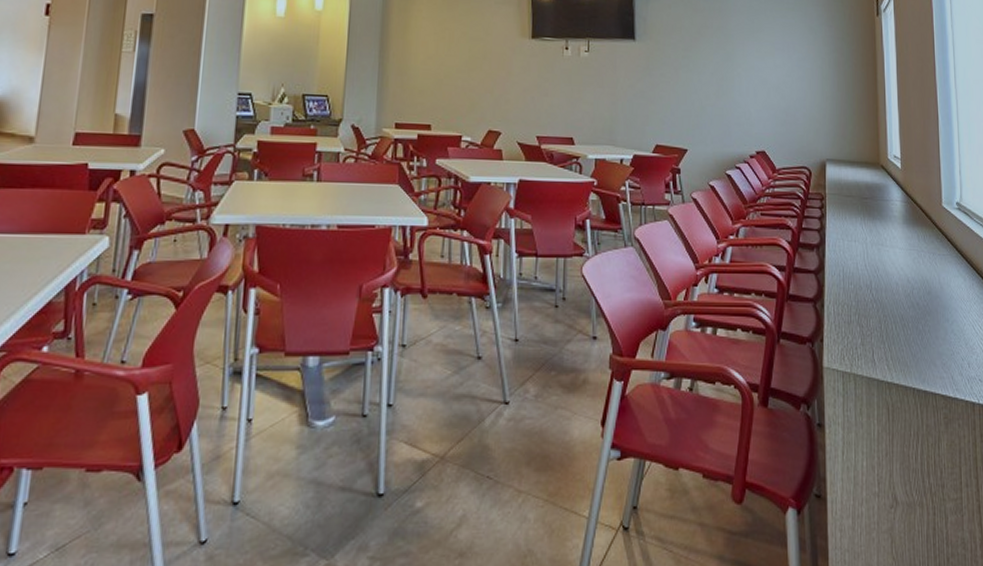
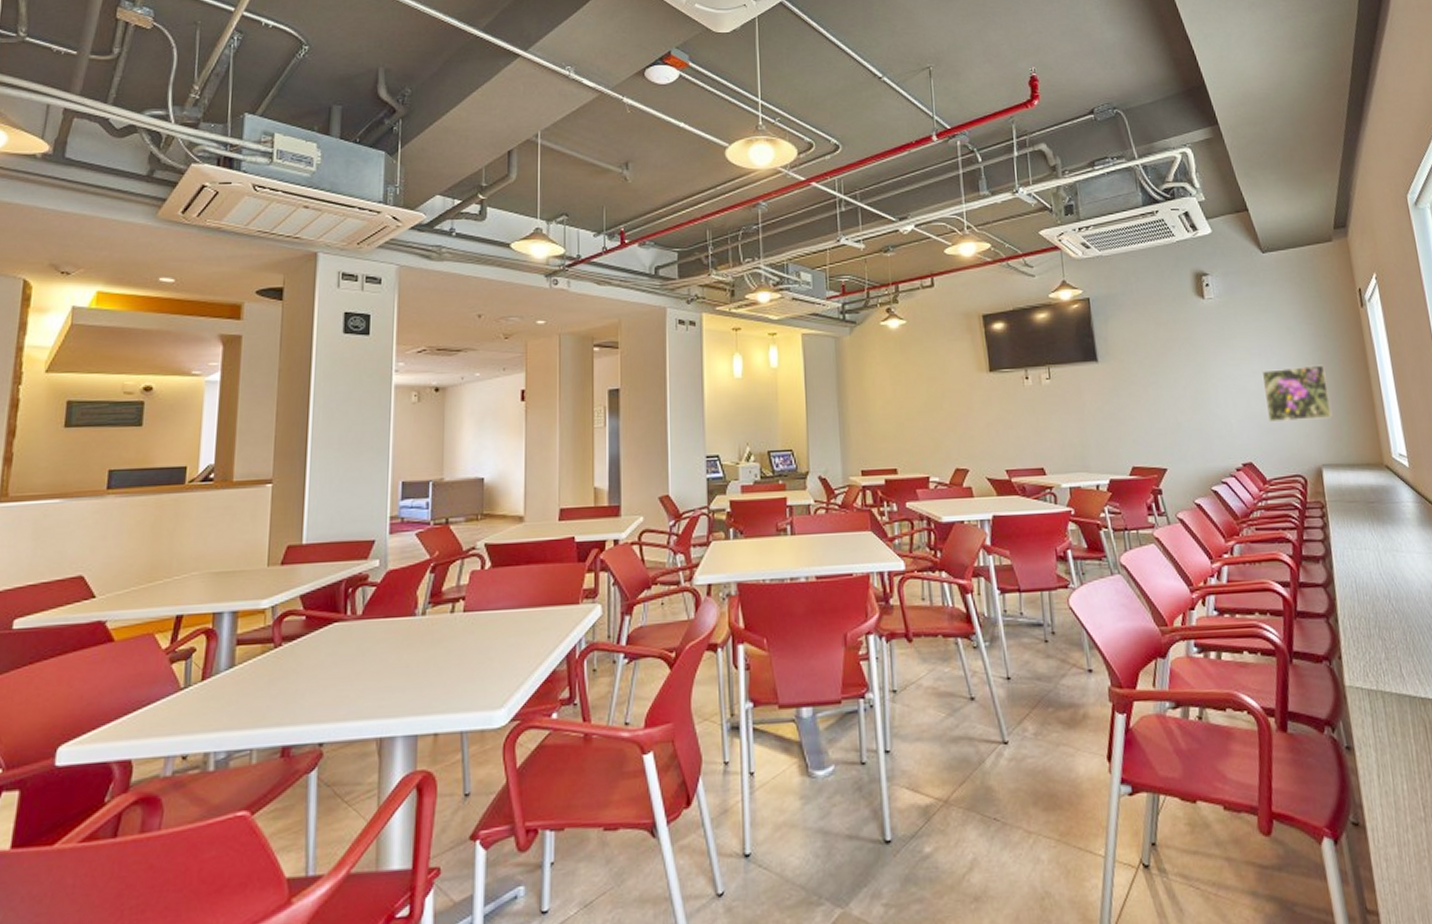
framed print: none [783,65,841,117] -> present [1261,364,1333,421]

